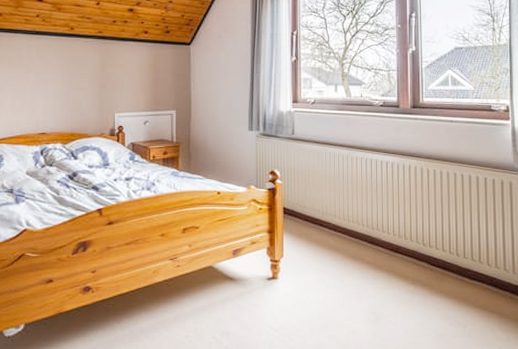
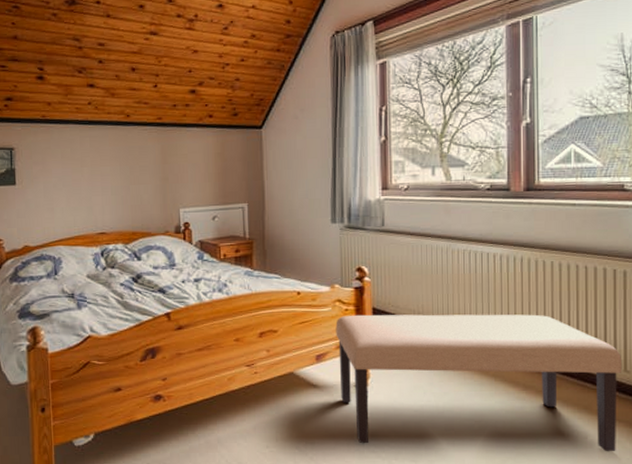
bench: none [251,213,494,341] -> present [335,314,622,452]

